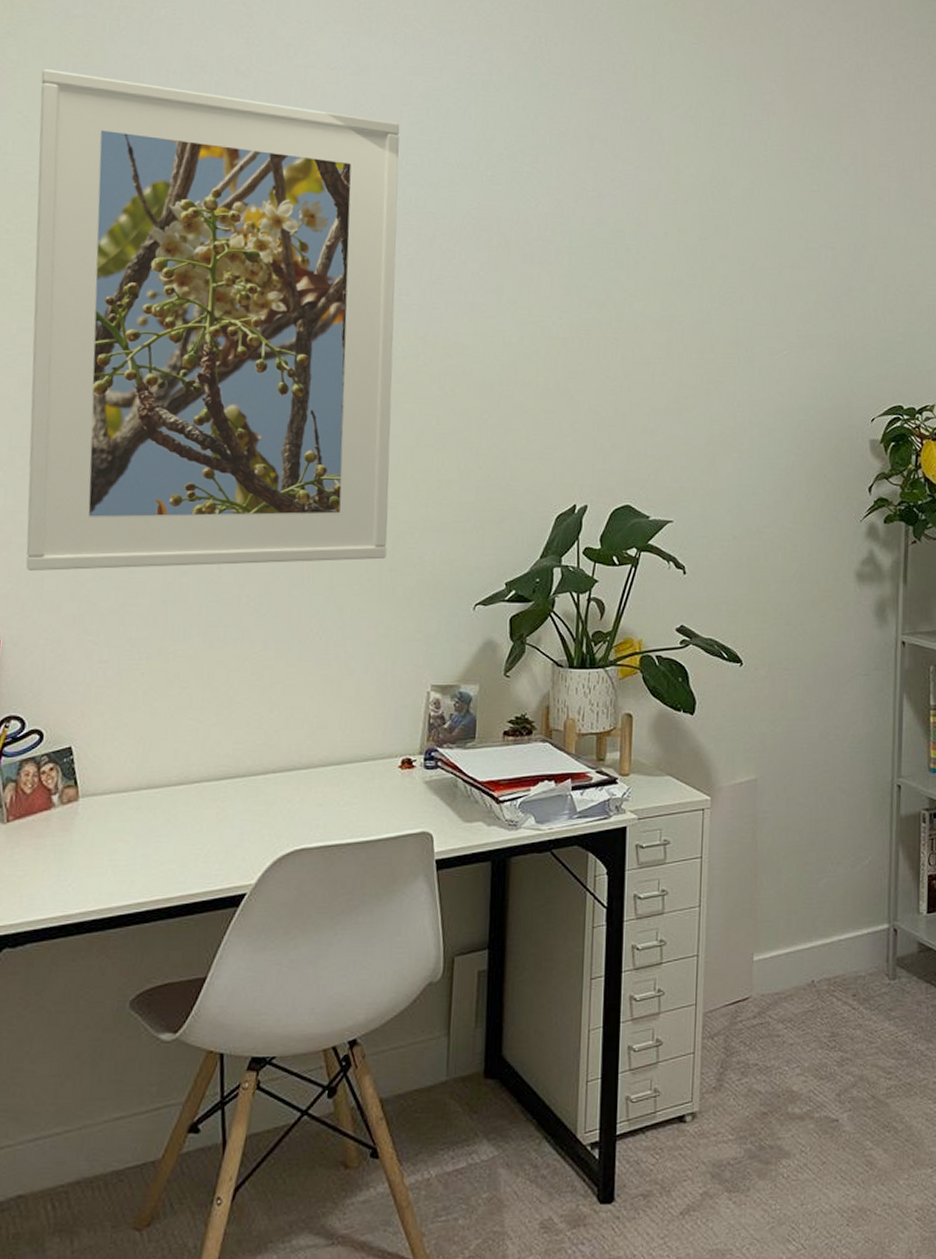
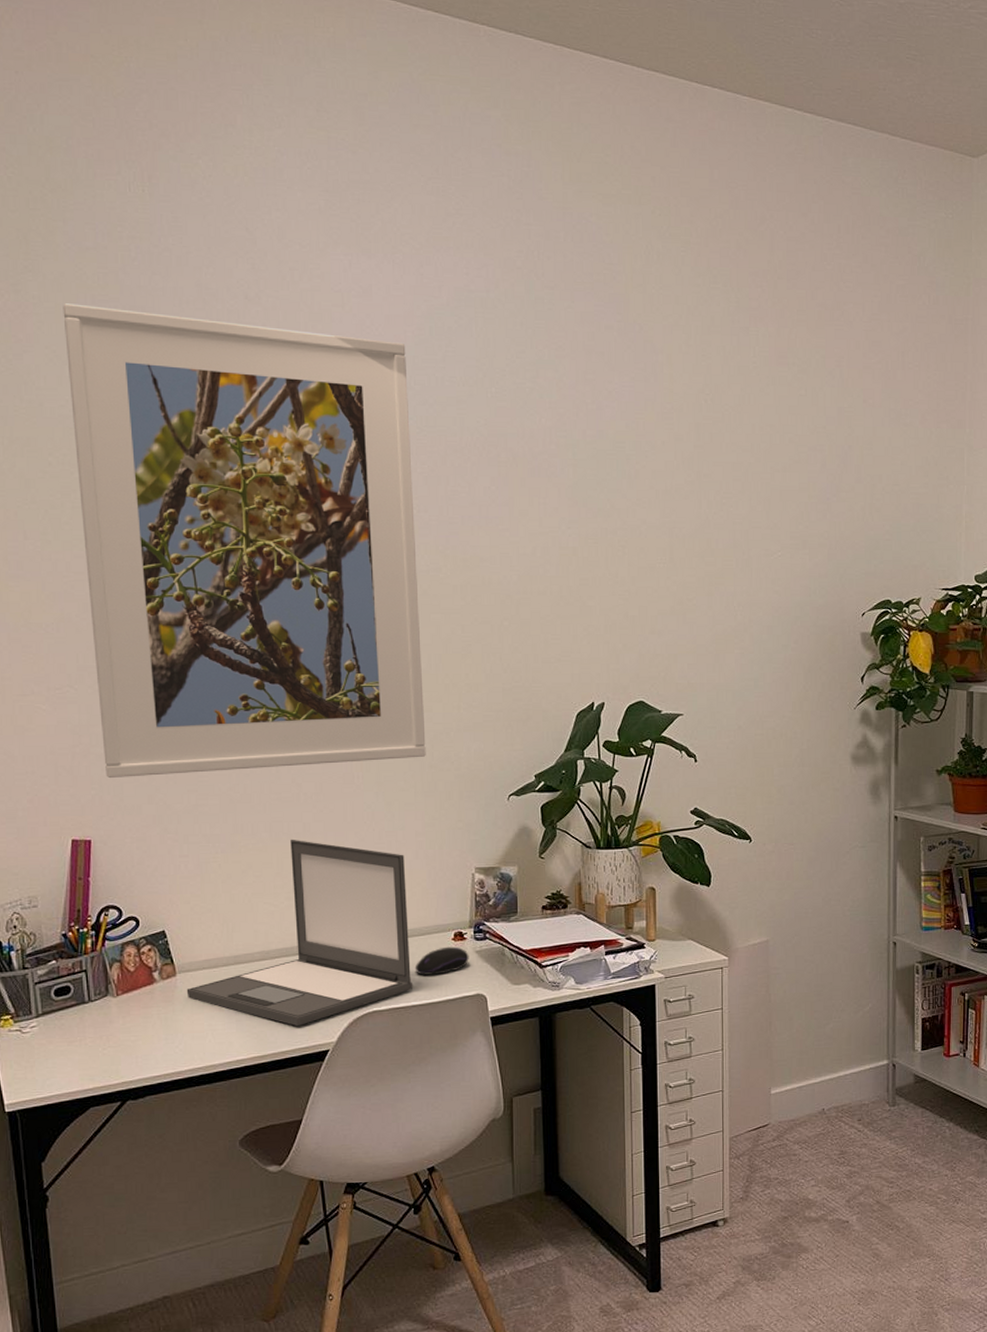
laptop: none [88,646,353,864] -> present [186,839,414,1026]
computer mouse: none [353,775,417,808] -> present [414,946,469,975]

